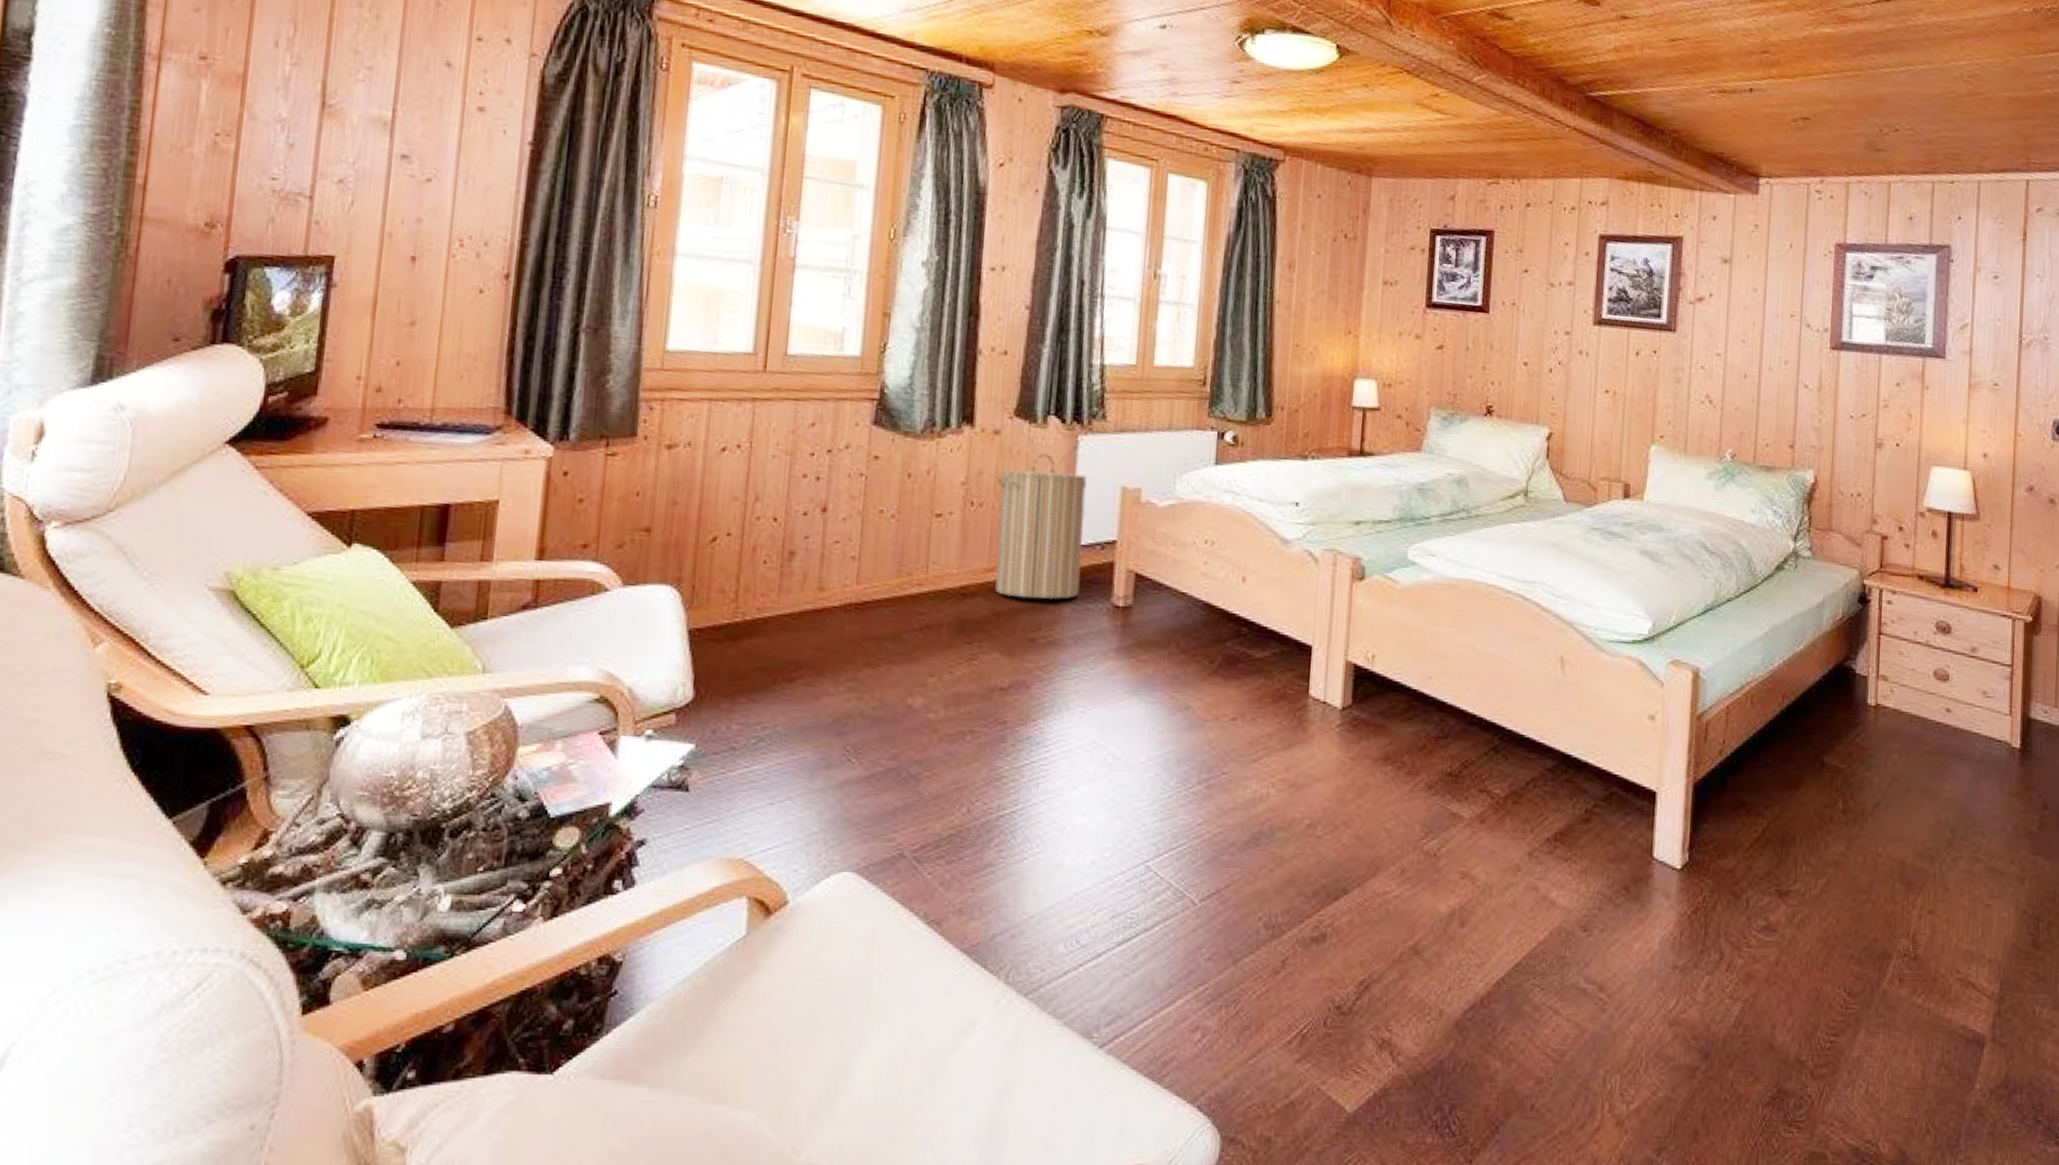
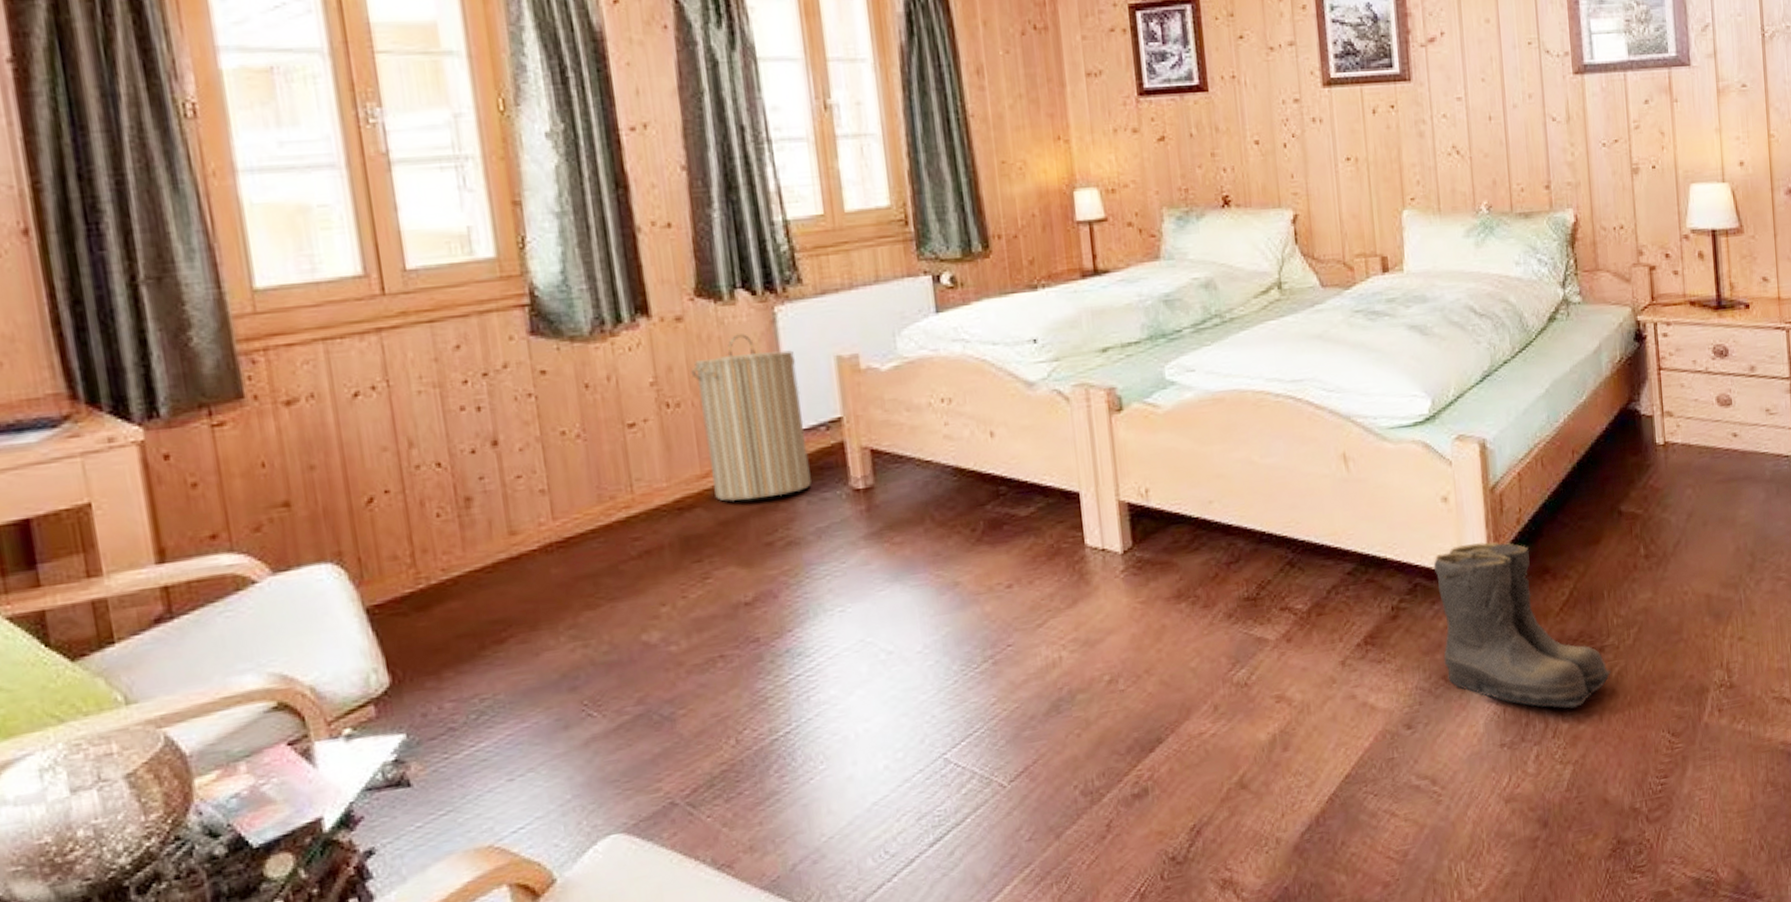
boots: none [1628,763,1795,946] -> present [1433,542,1612,709]

